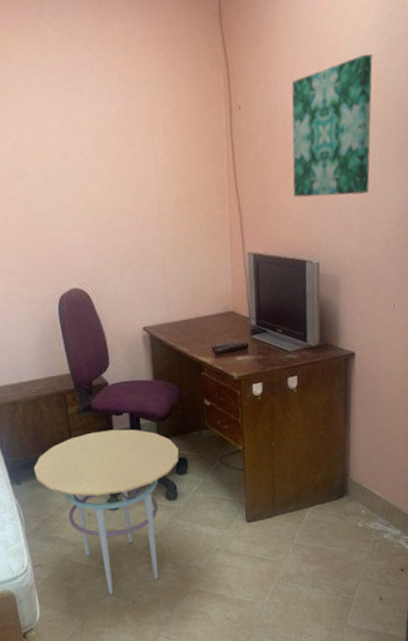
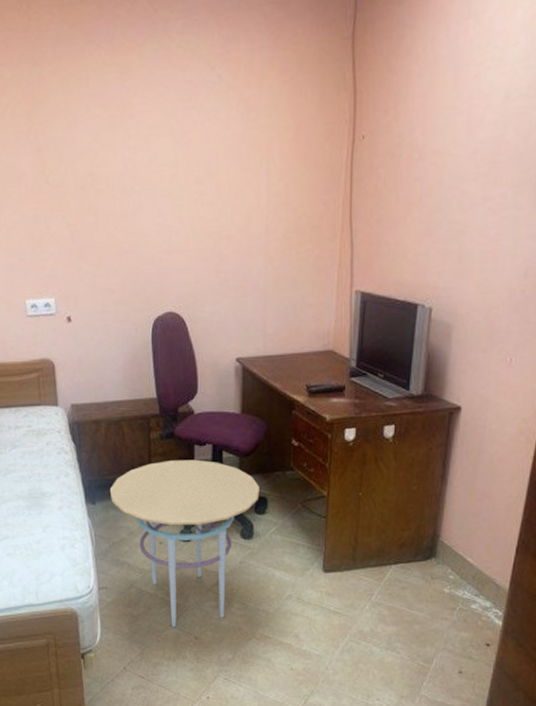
wall art: present [291,54,373,198] -> none [412,87,516,238]

